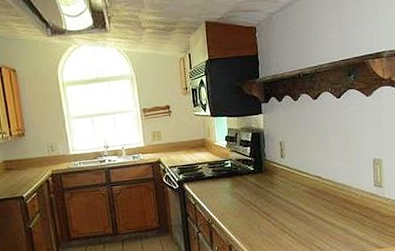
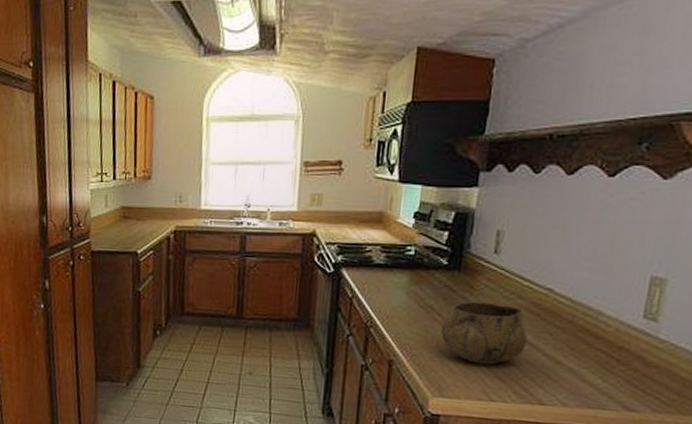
decorative bowl: none [258,191,313,236] -> present [441,301,527,365]

